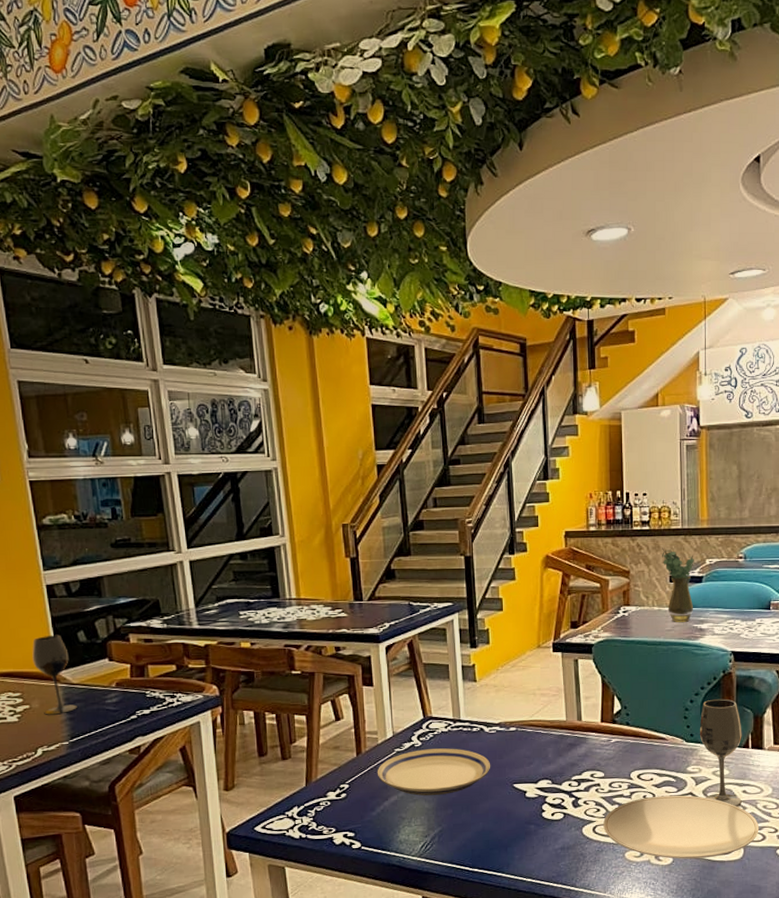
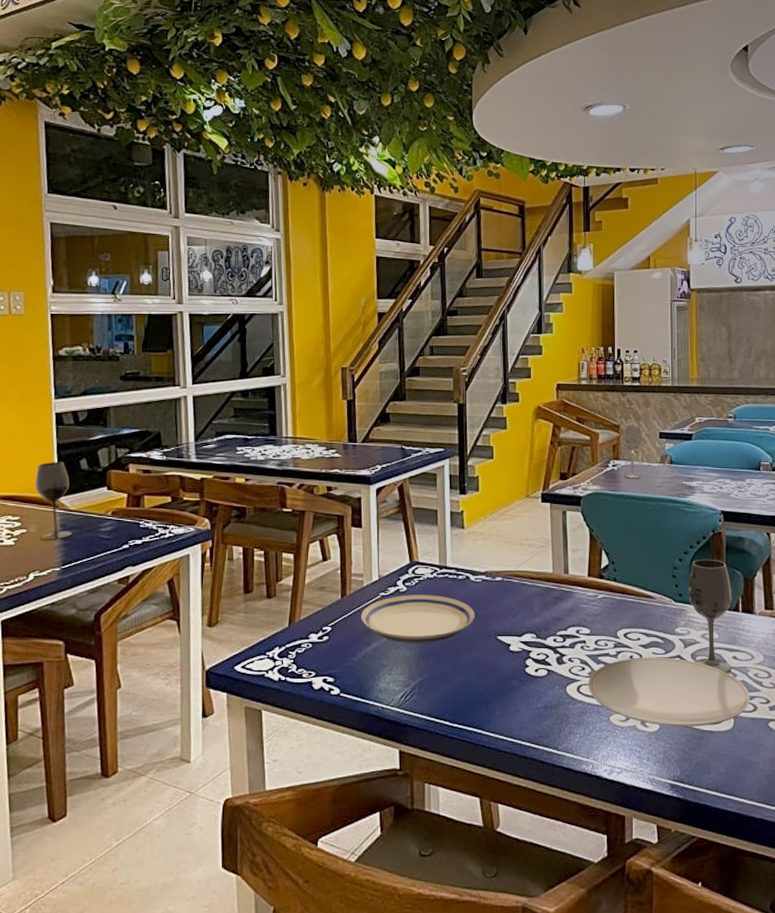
wineglass: none [633,571,653,624] -> present [623,426,643,479]
vase: present [662,547,694,623] -> none [652,404,684,480]

